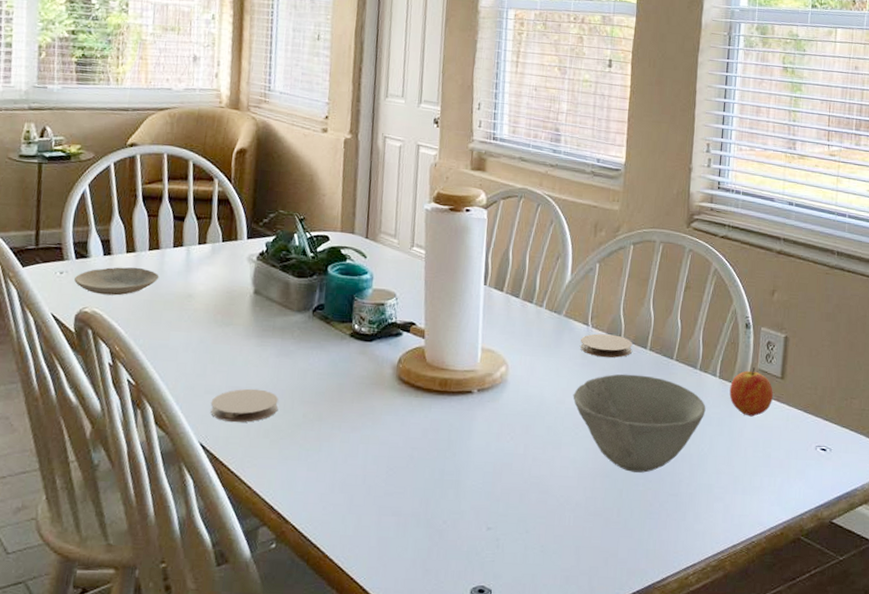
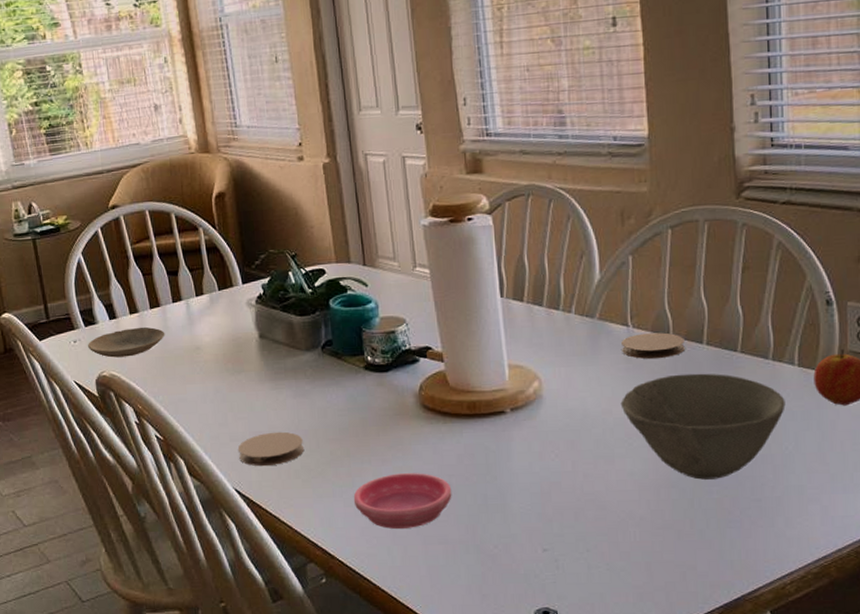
saucer: none [317,442,413,498] -> present [353,473,452,529]

